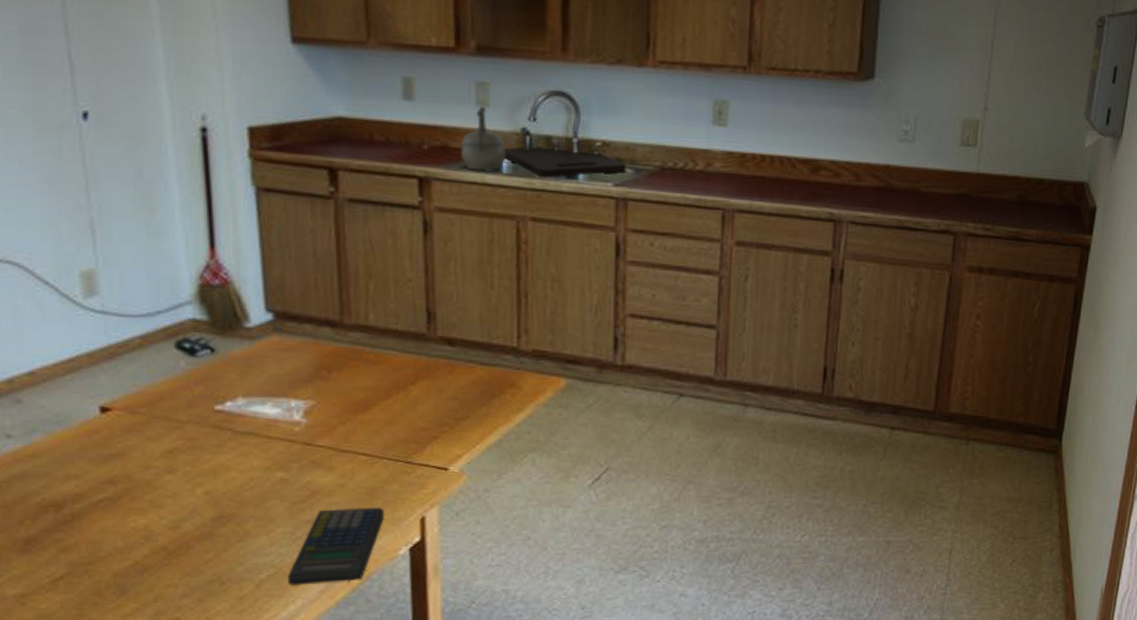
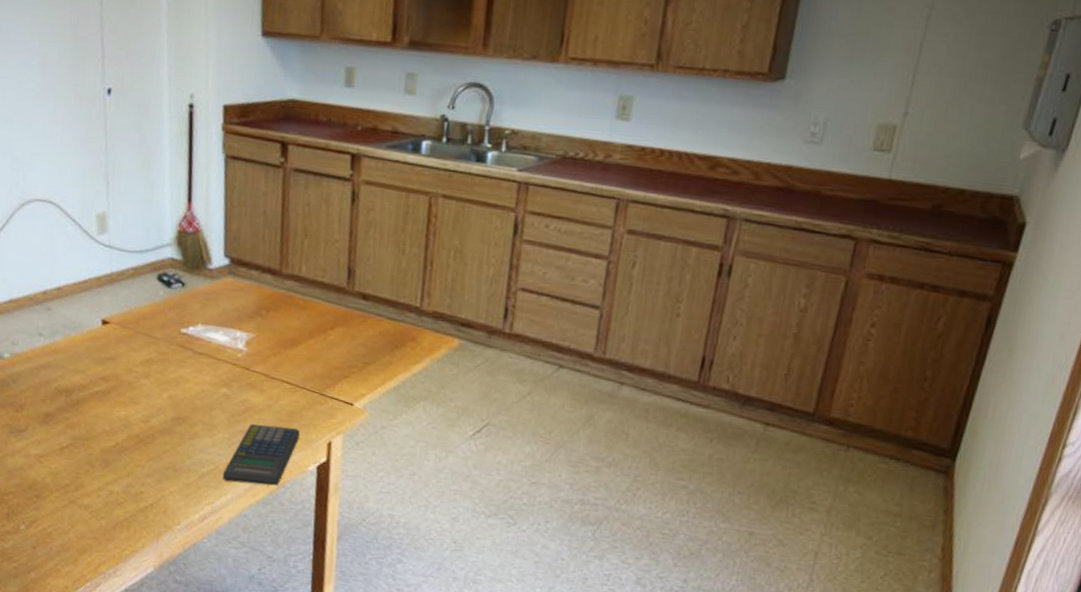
kettle: present [460,107,506,171] -> none [387,95,426,152]
cutting board: present [504,146,626,178] -> none [424,131,531,161]

